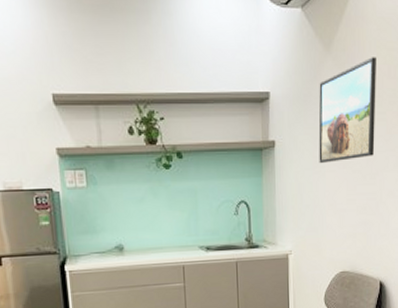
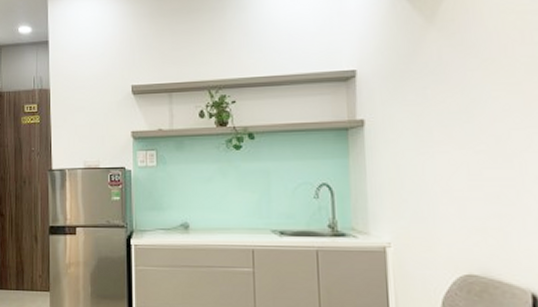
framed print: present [318,57,376,163] -> none [420,23,508,143]

